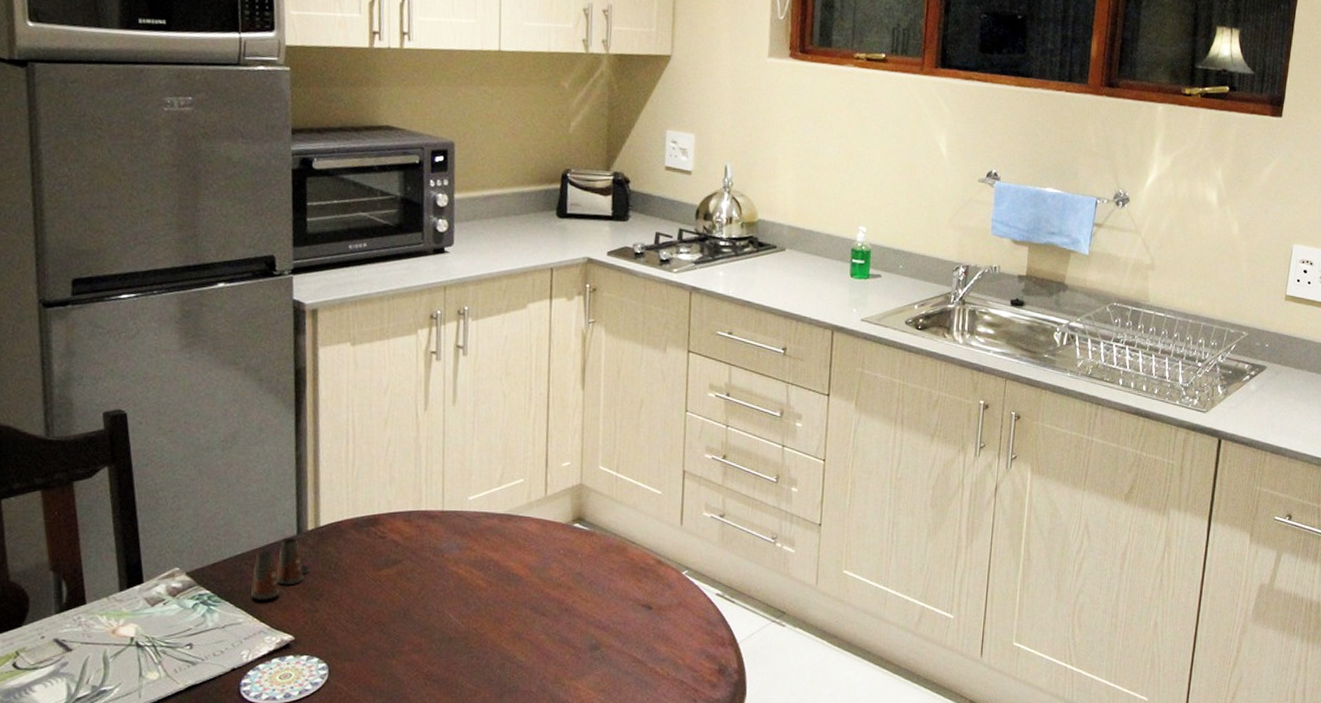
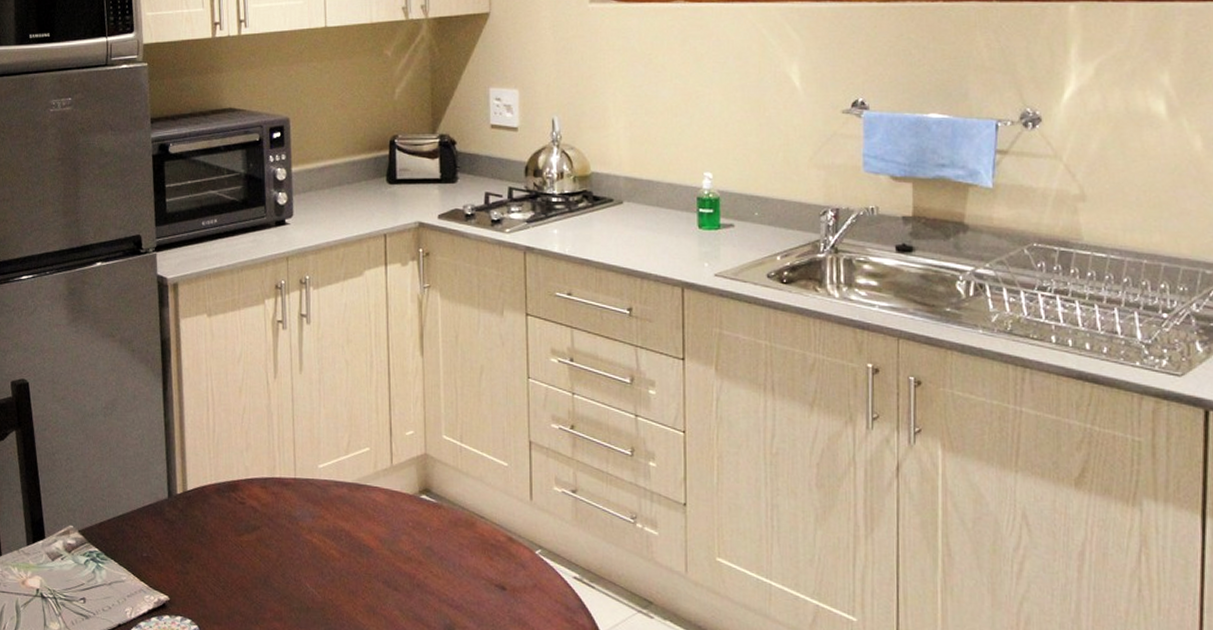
salt shaker: present [251,537,310,600] -> none [132,500,181,560]

